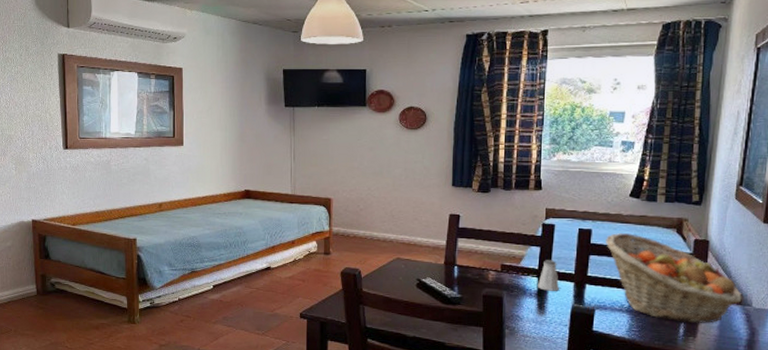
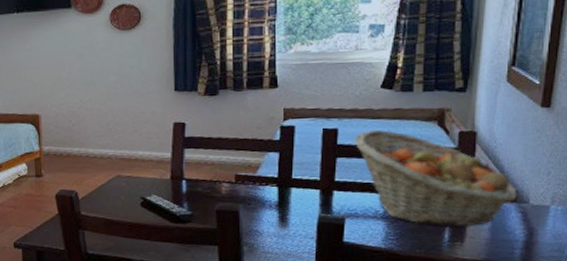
saltshaker: present [538,260,559,291] -> none [278,166,303,201]

